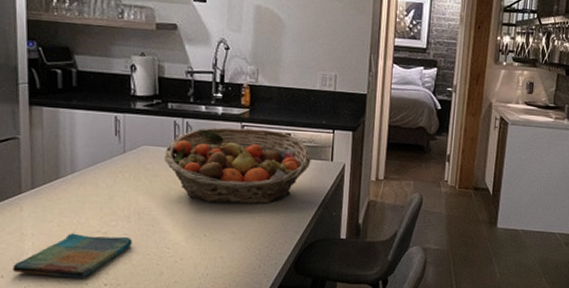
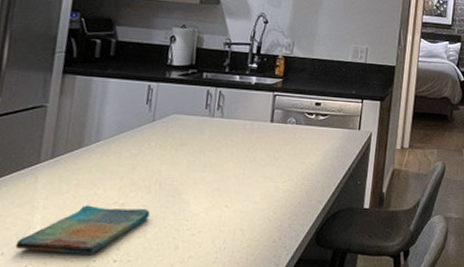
fruit basket: present [164,127,311,204] -> none [193,96,340,173]

